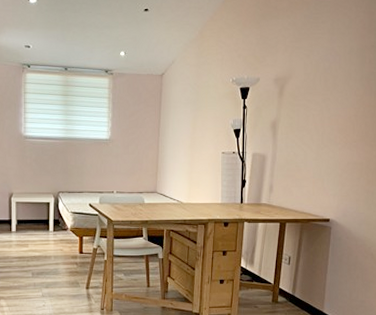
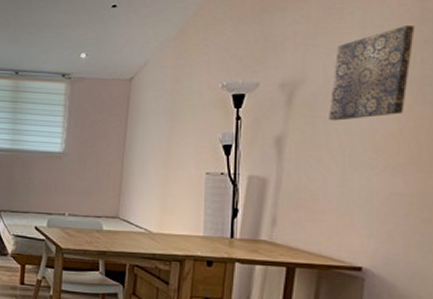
wall art: none [308,33,365,108] -> present [329,25,414,121]

